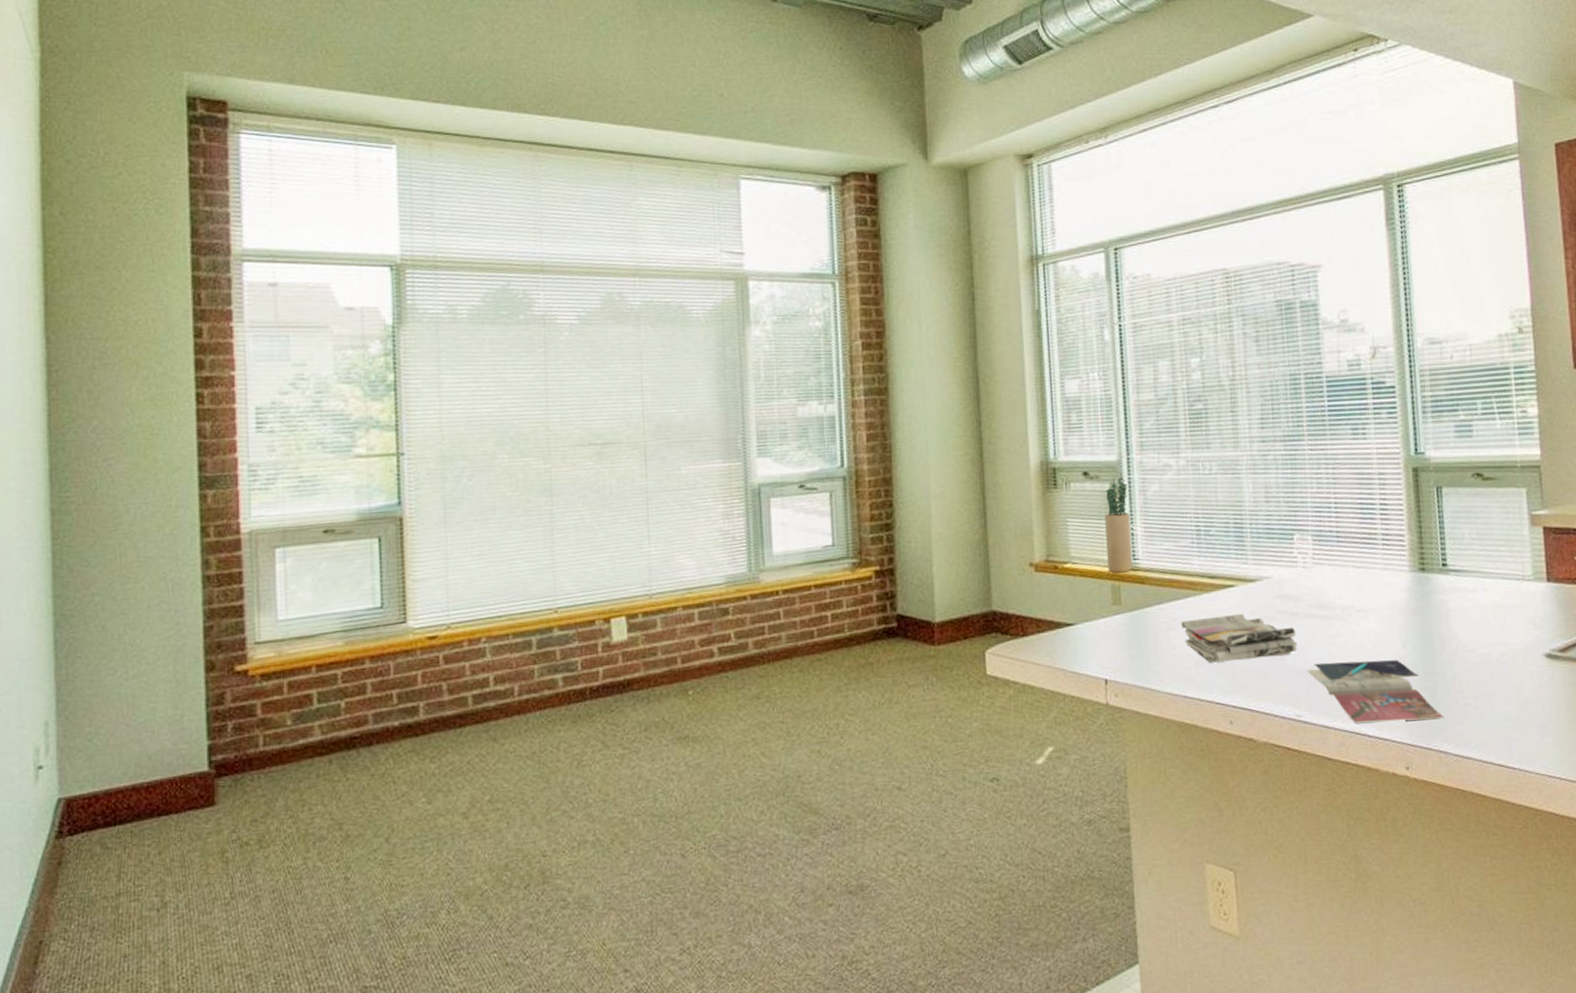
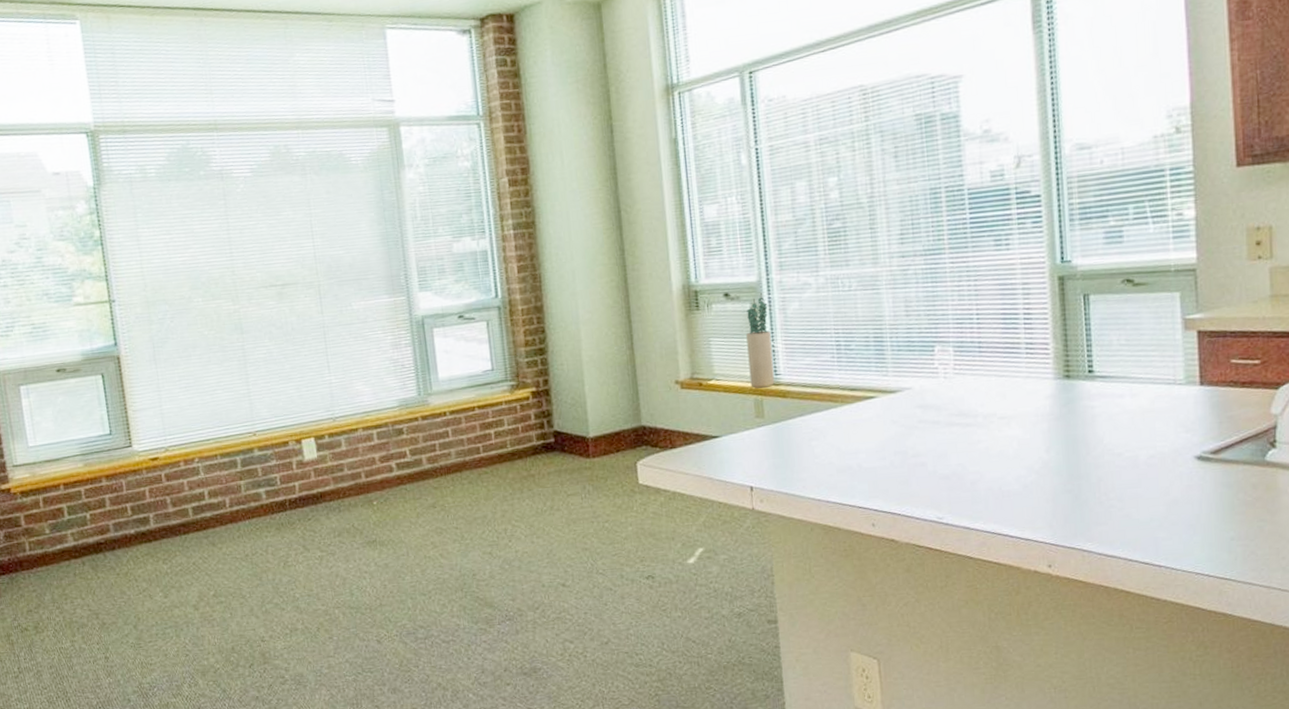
magazine: present [1181,613,1444,723] -> none [823,423,1088,524]

